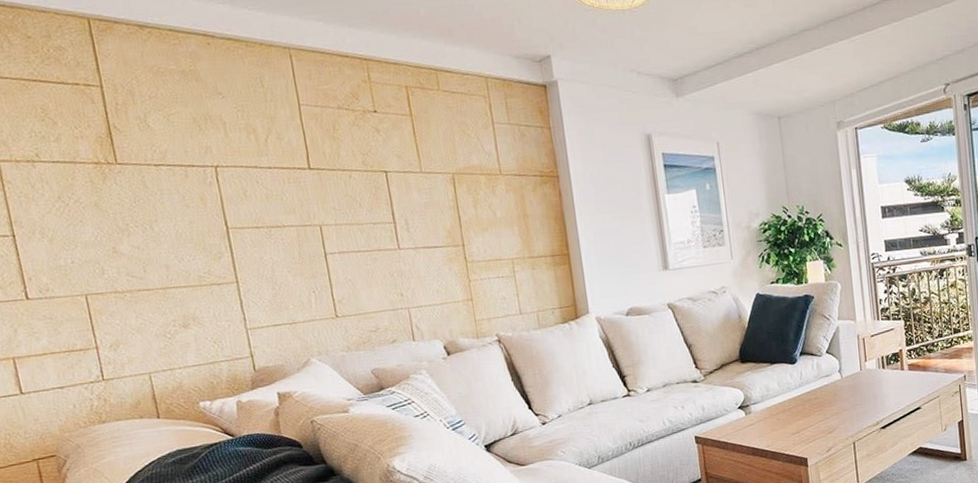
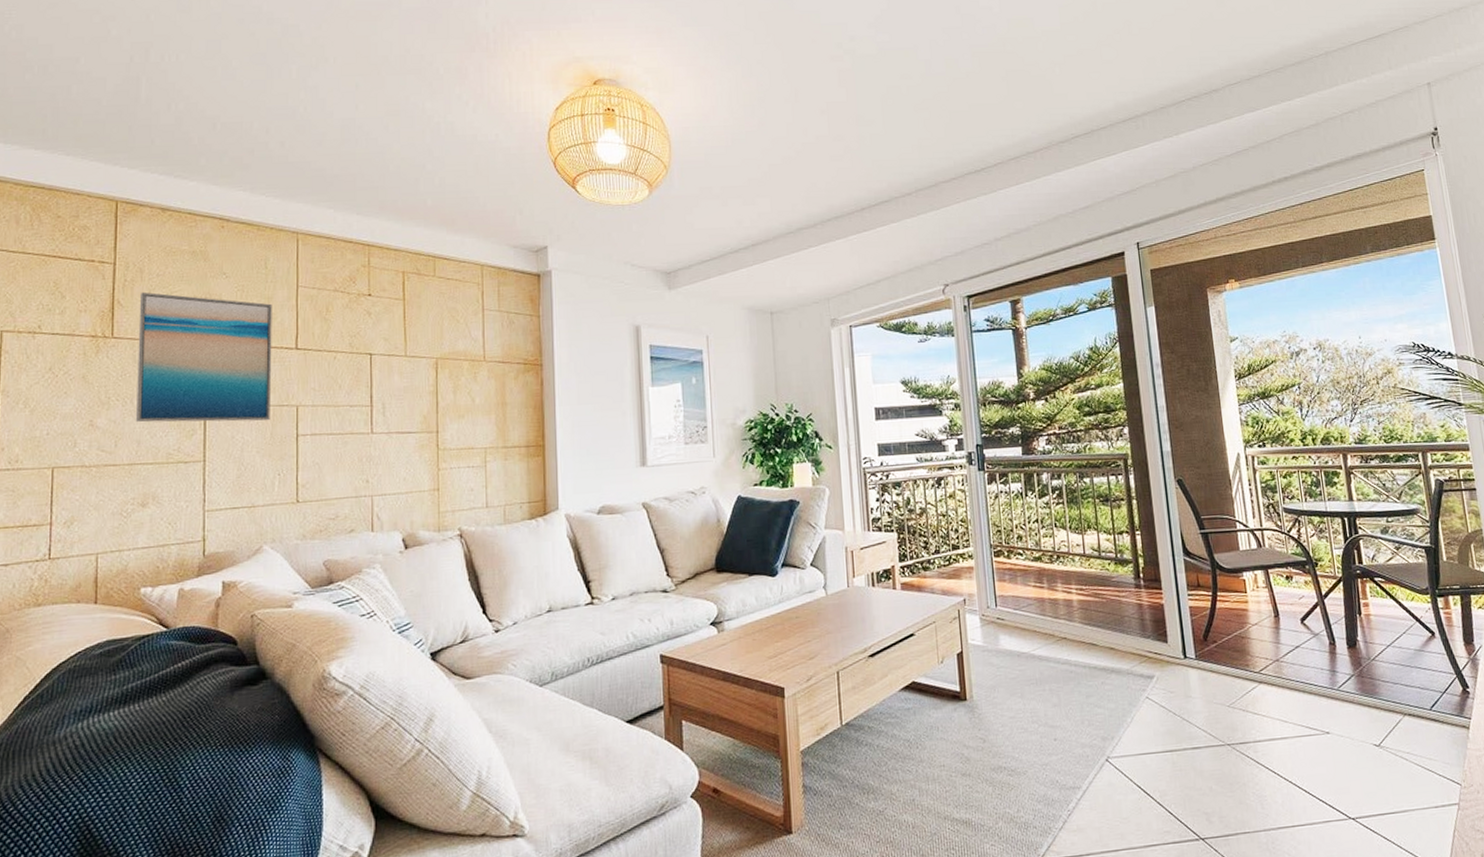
wall art: none [136,115,296,248] -> present [135,291,272,423]

